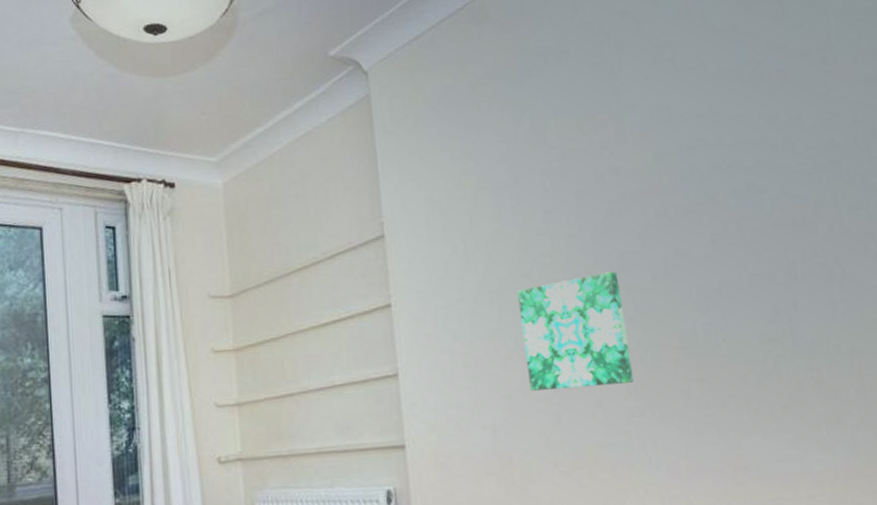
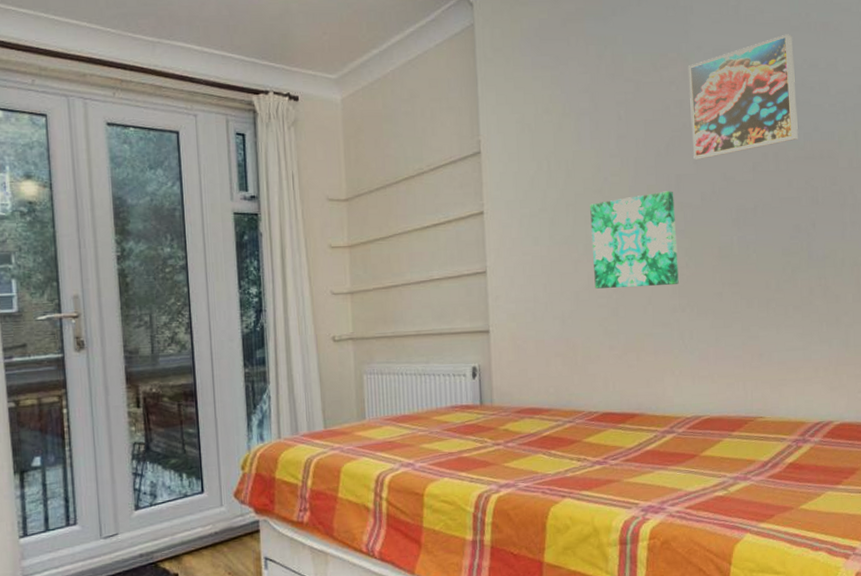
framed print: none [621,86,764,234] -> present [688,34,798,160]

